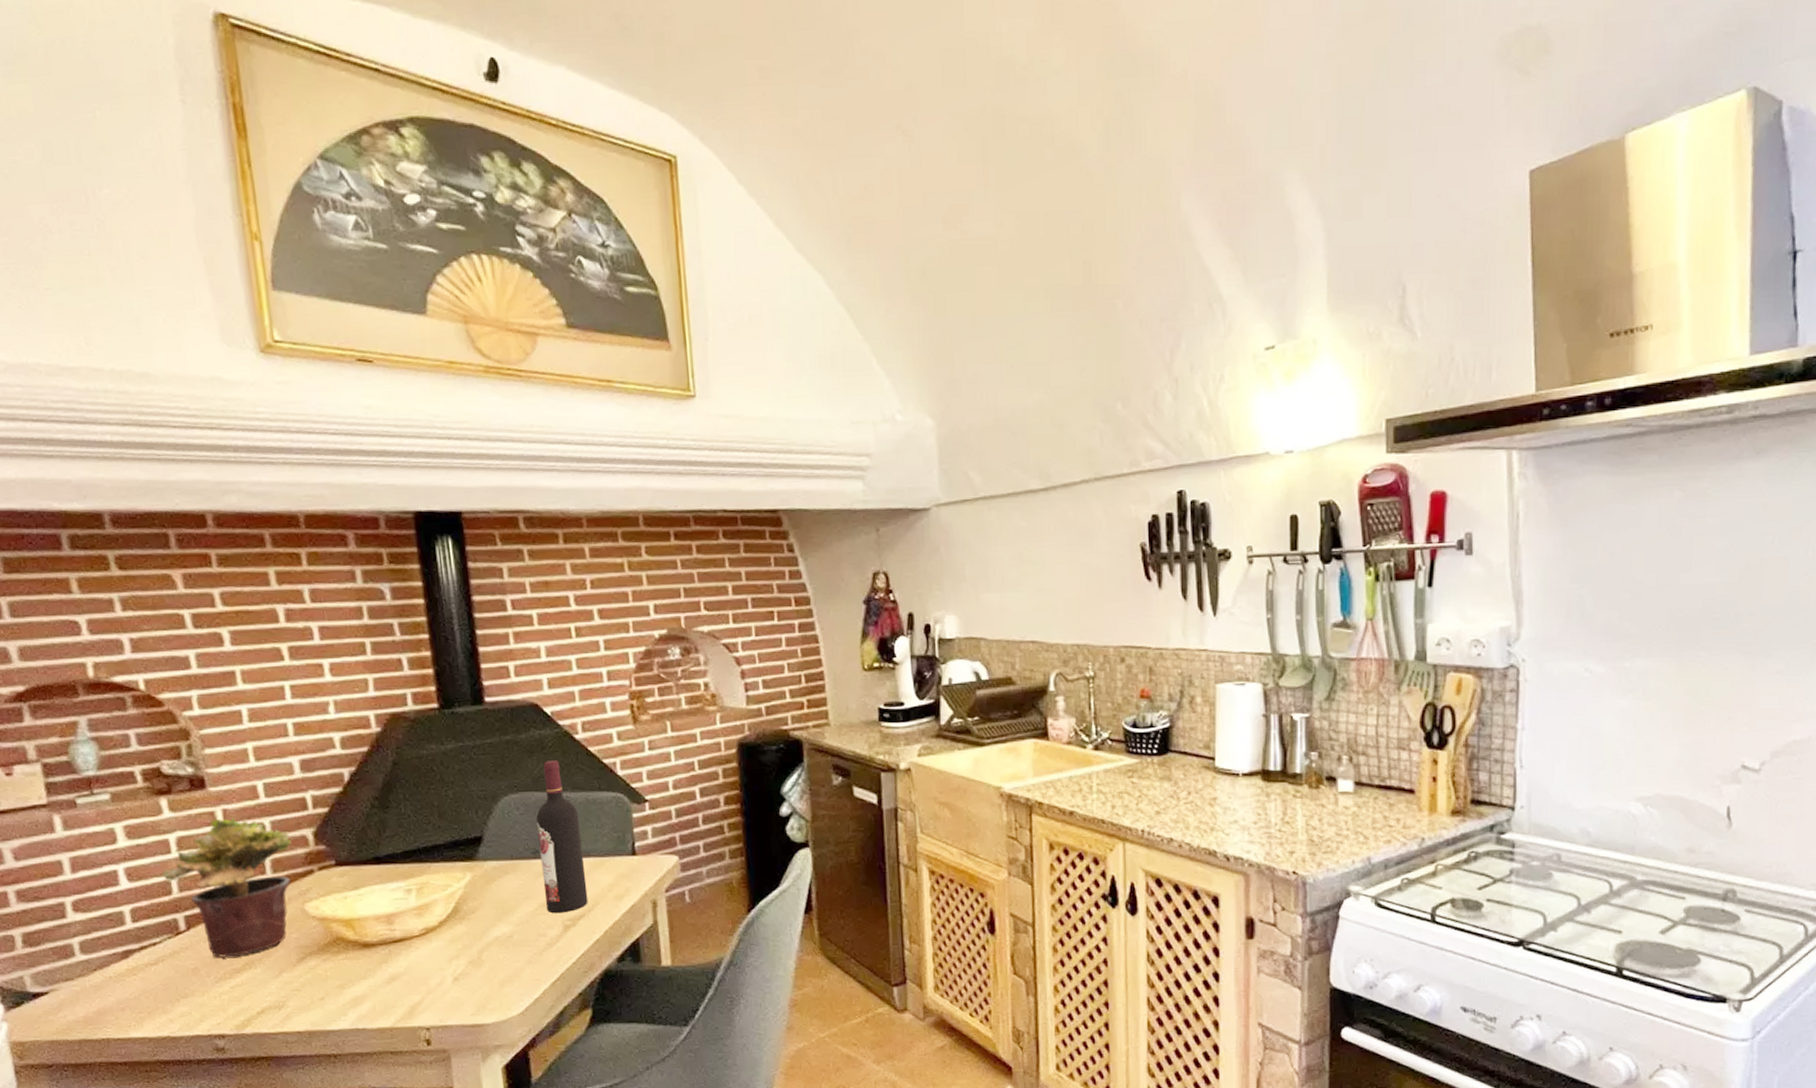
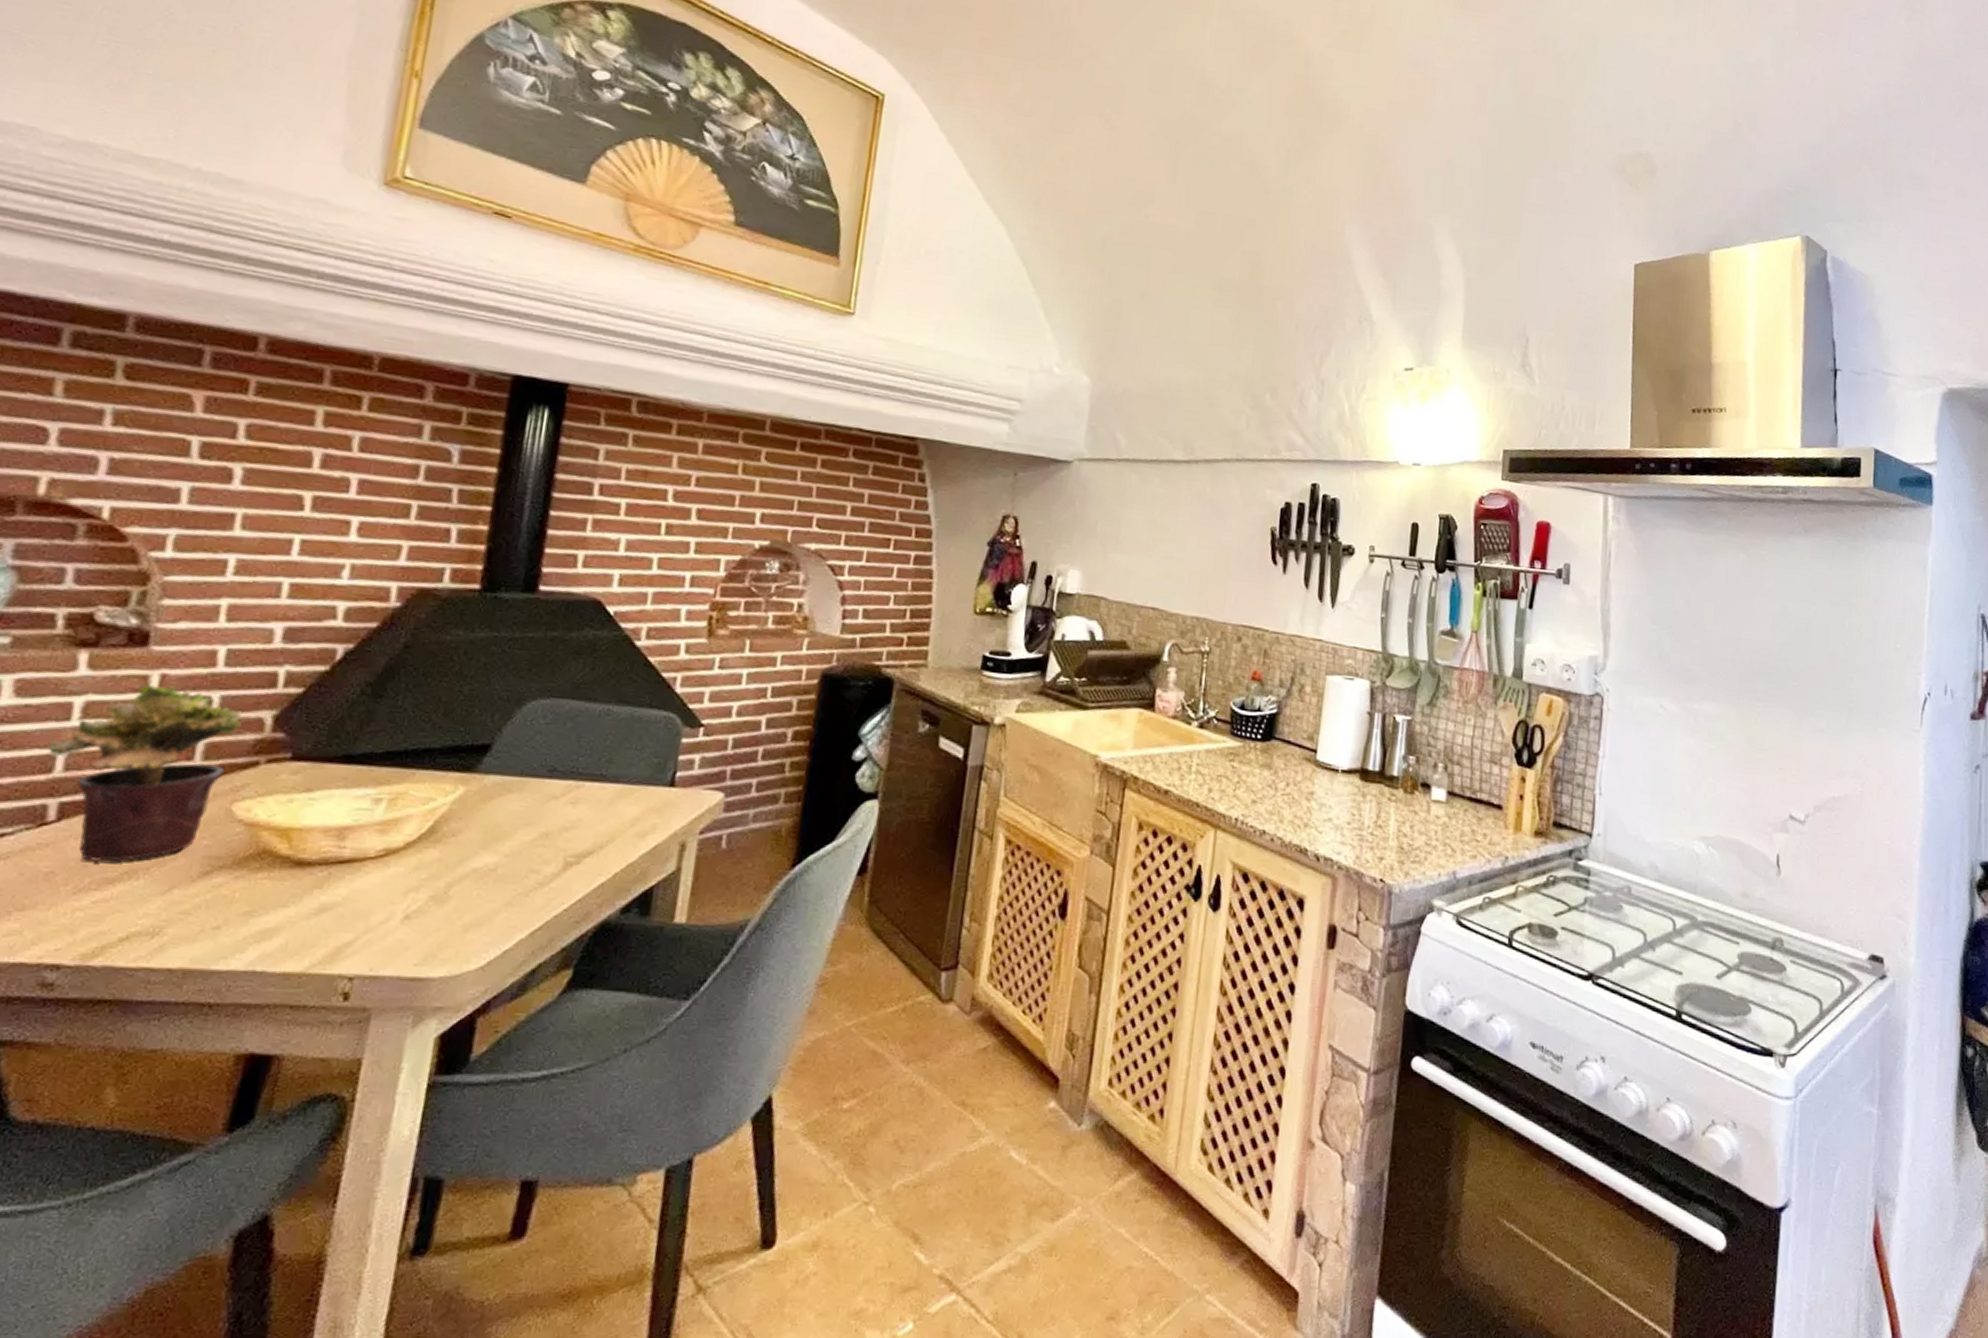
wine bottle: present [536,760,588,914] -> none [549,666,618,847]

